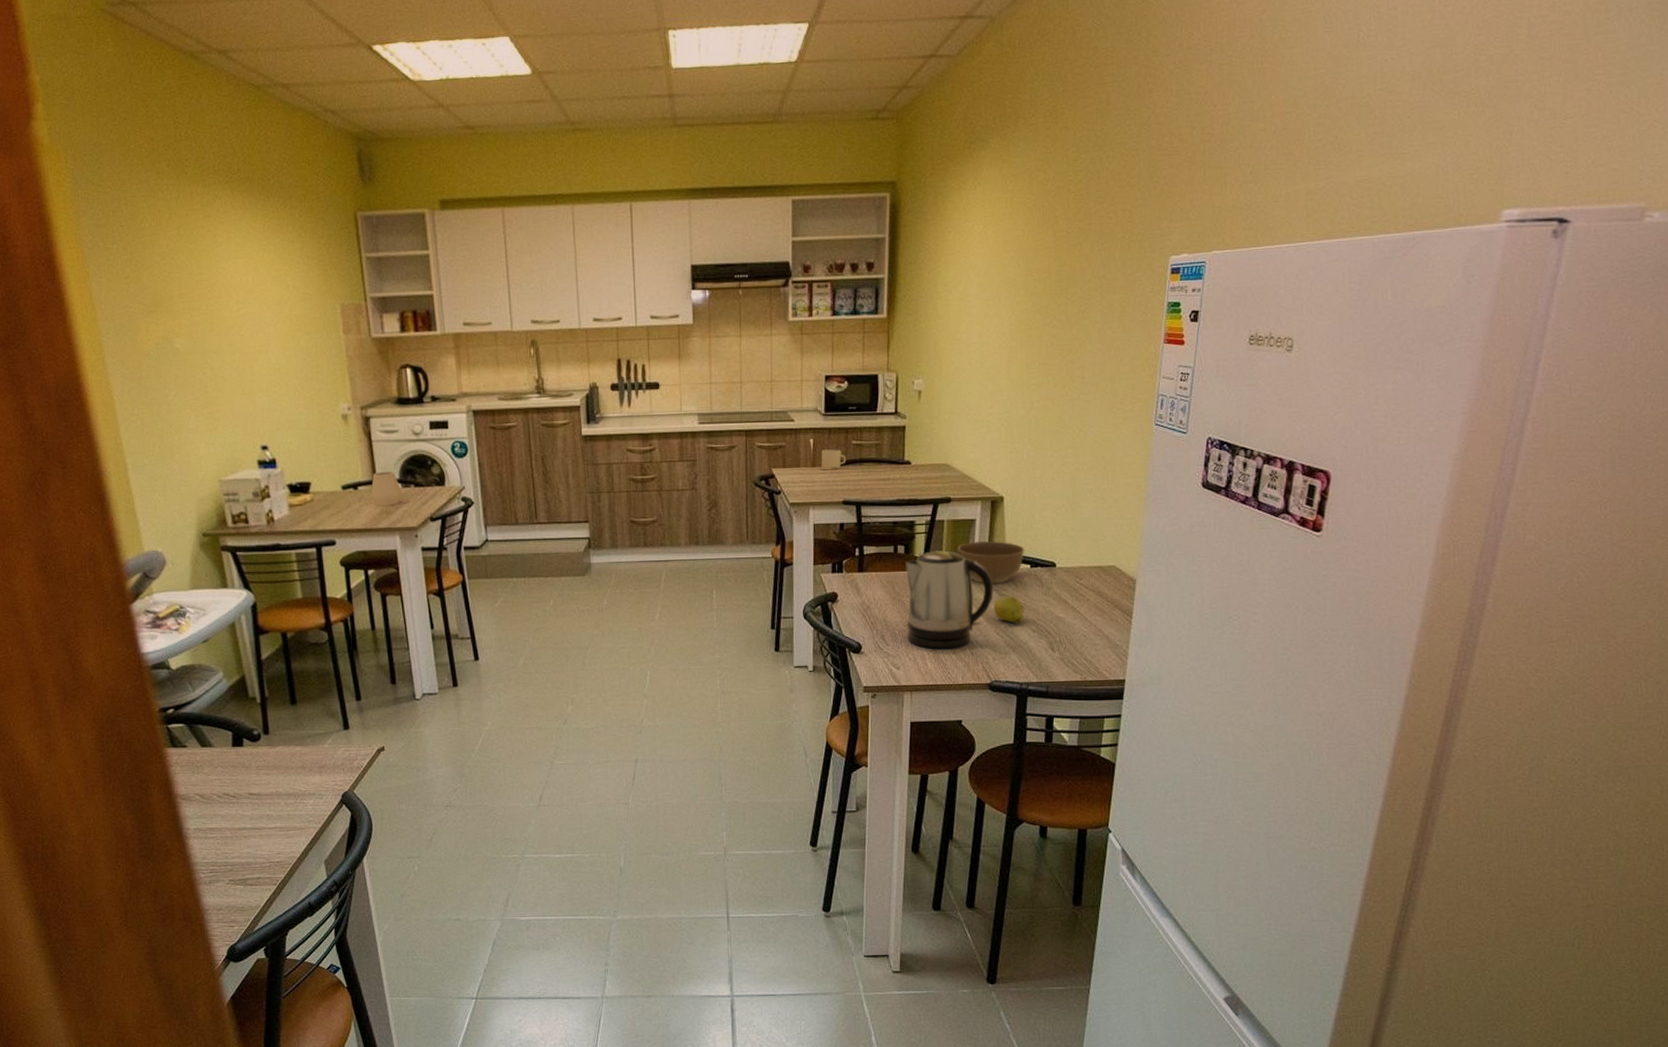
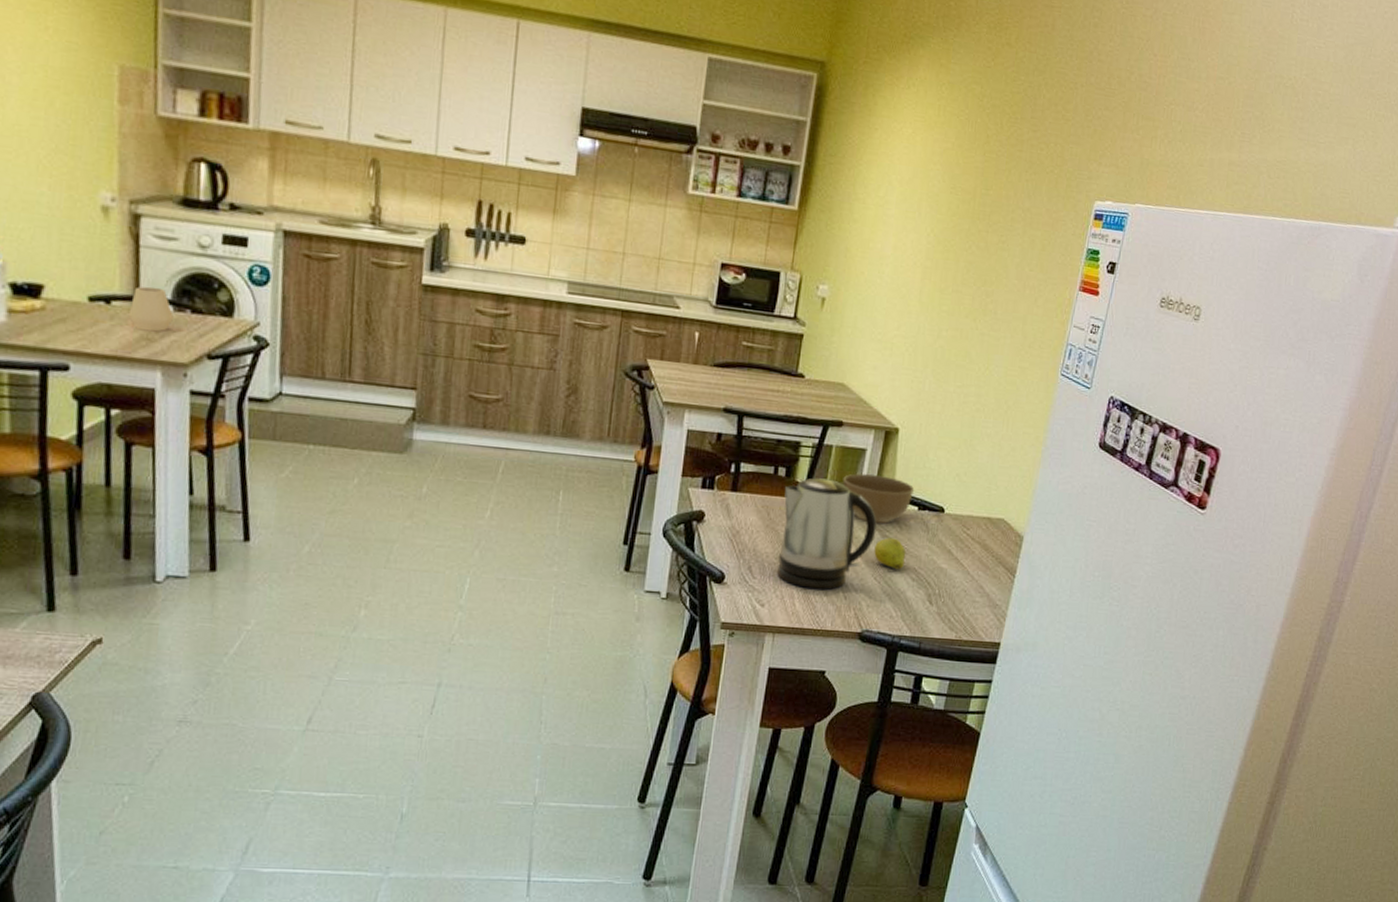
mug: present [820,449,847,471] -> none [703,346,734,373]

